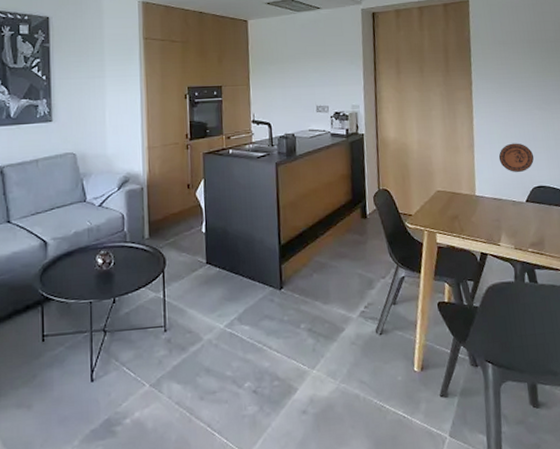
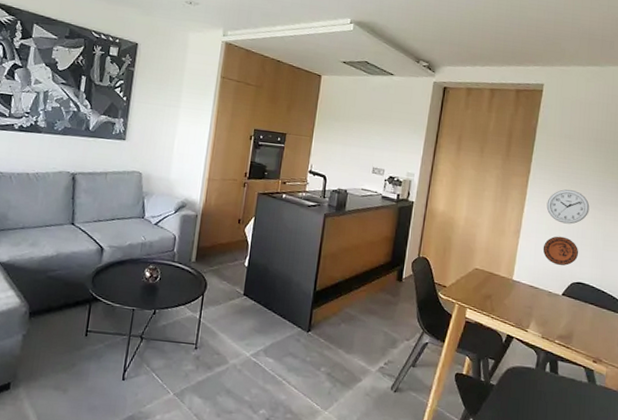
wall clock: none [494,94,536,130] -> present [546,189,590,224]

